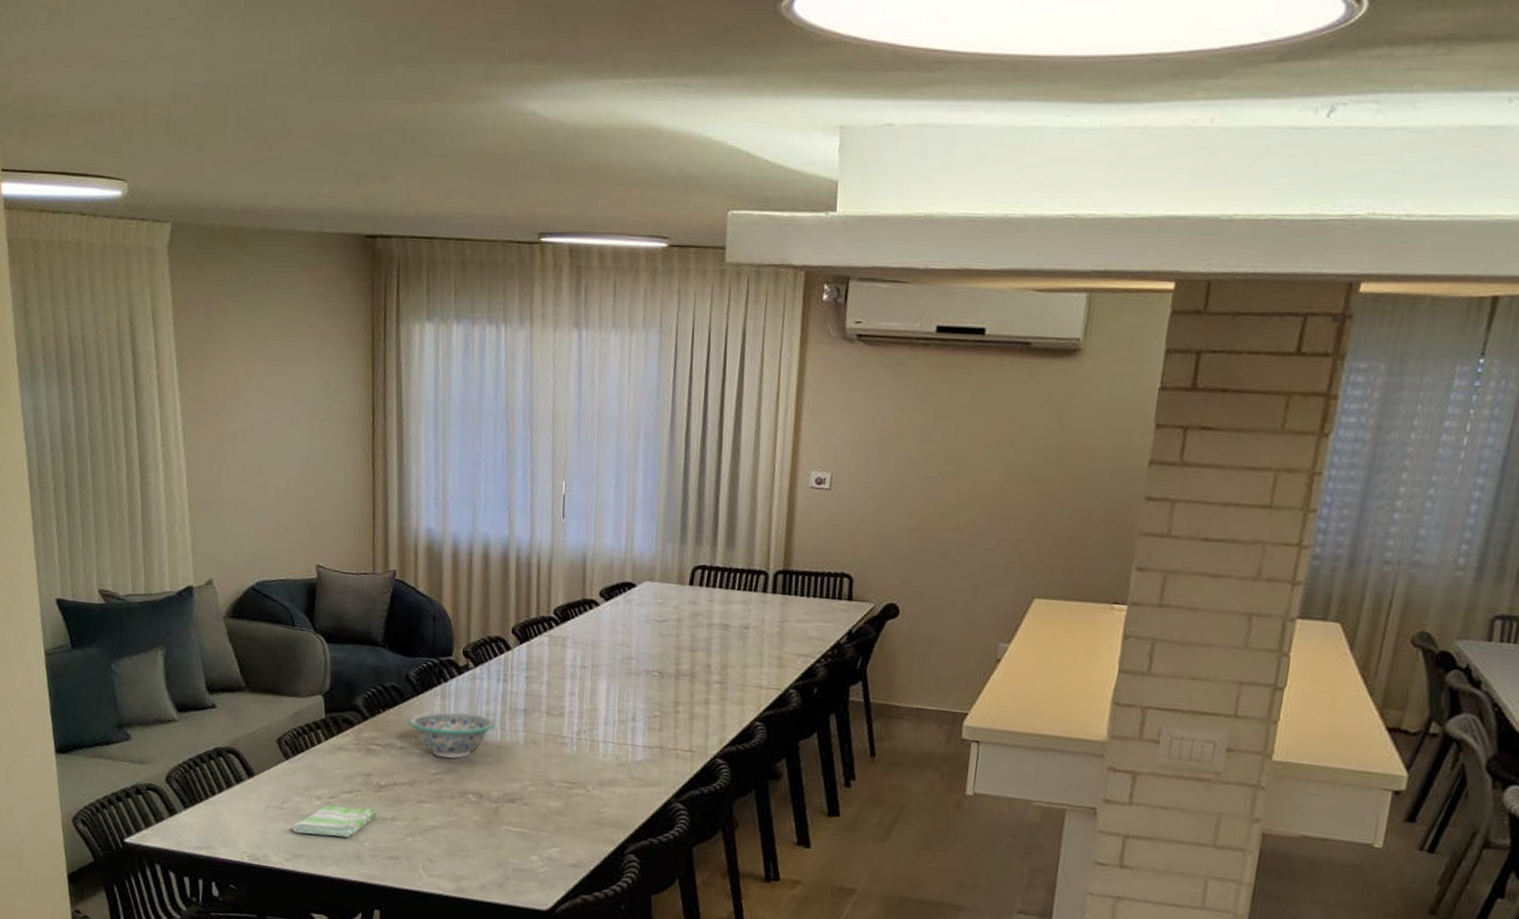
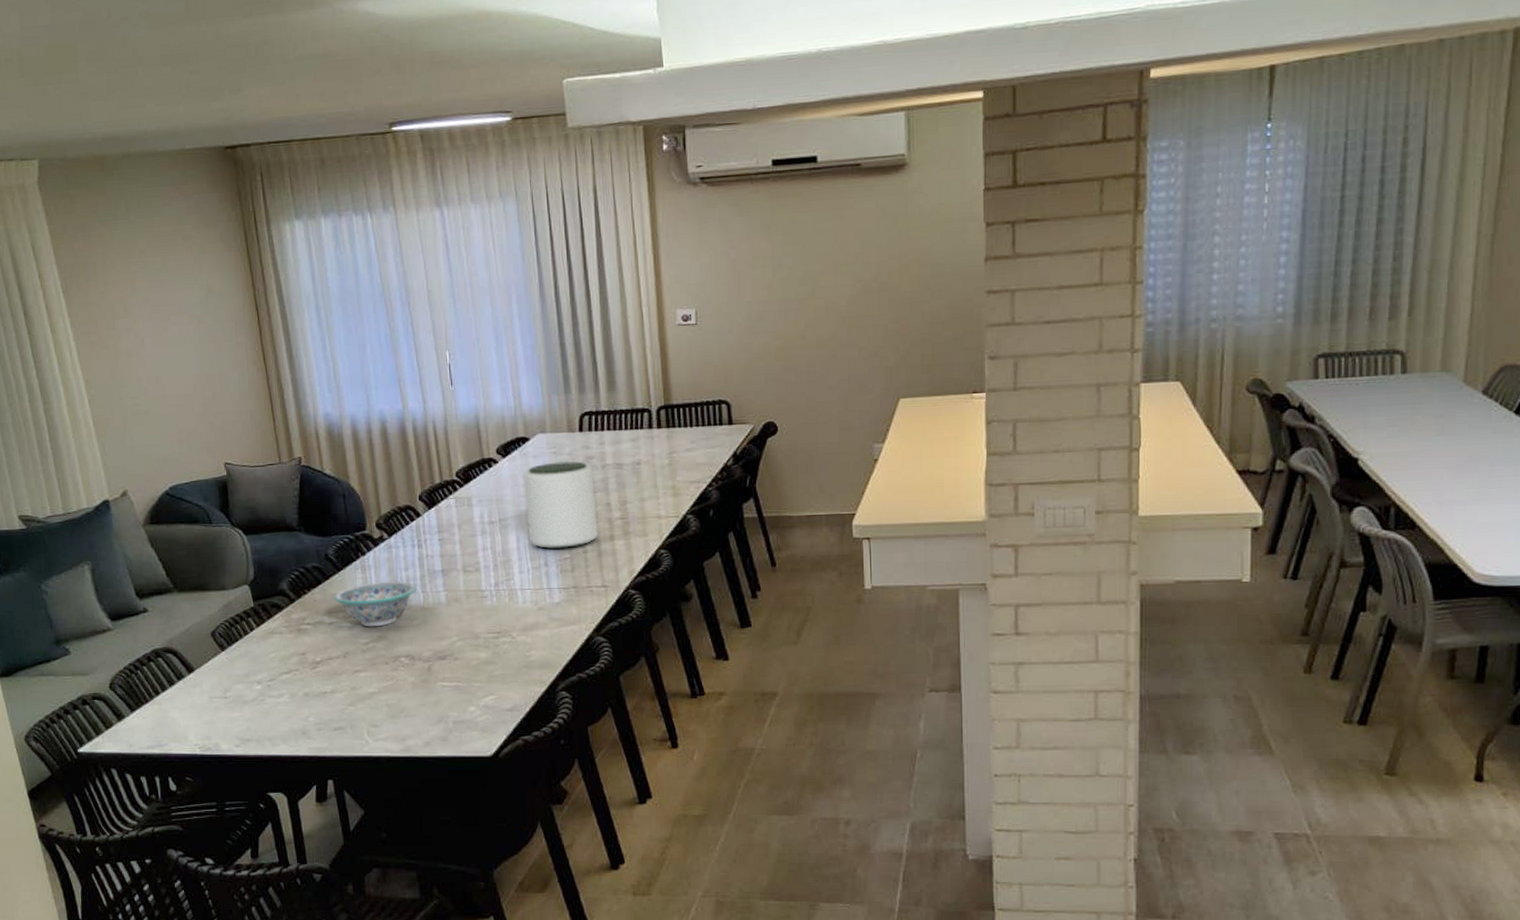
dish towel: present [292,805,377,838] -> none [238,684,317,719]
plant pot: none [620,613,698,706] -> present [523,460,599,550]

